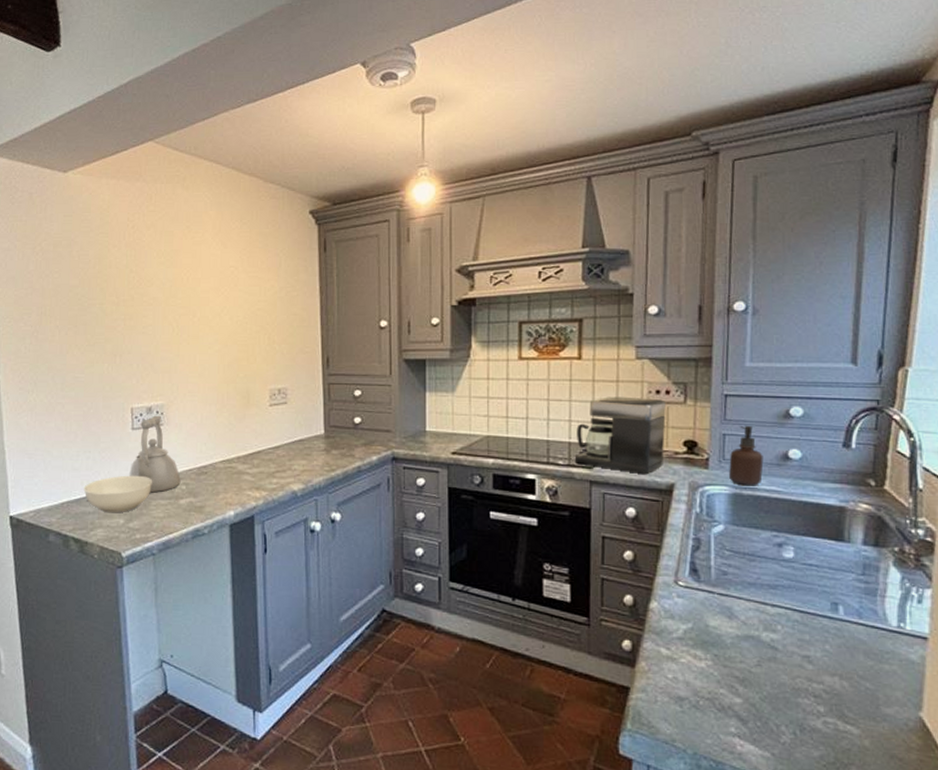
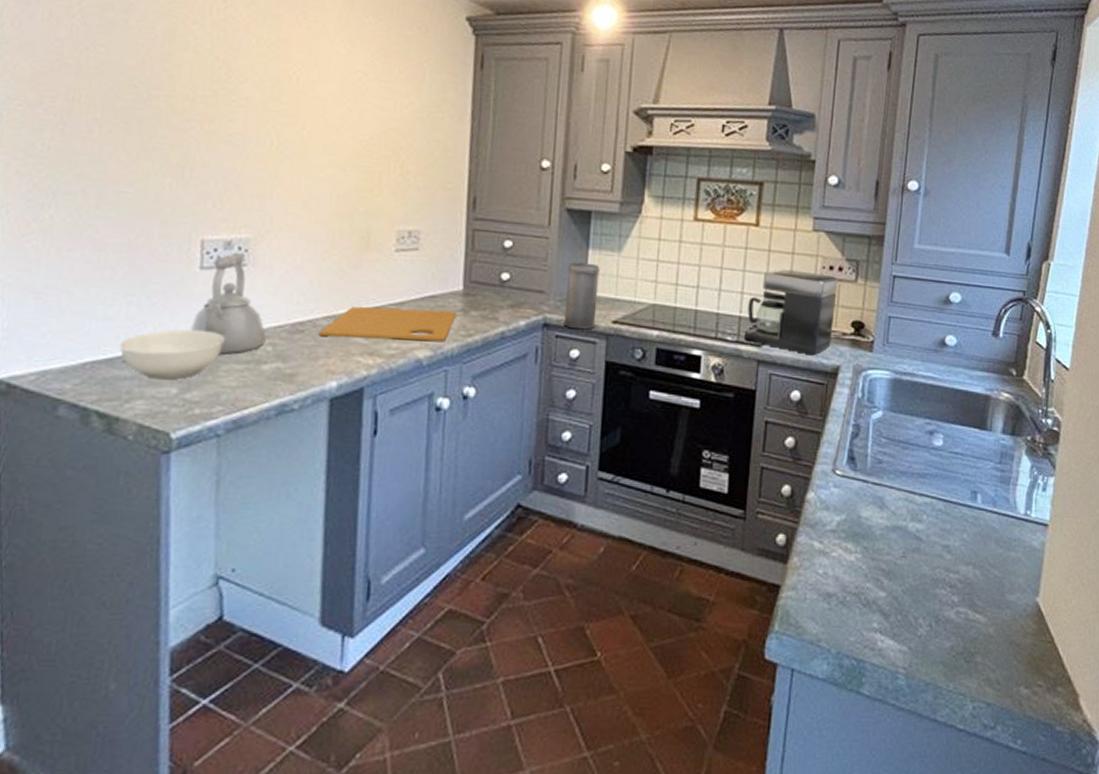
cutting board: none [217,450,322,477] -> present [318,306,458,342]
canister: none [409,404,437,461] -> present [563,262,600,330]
soap dispenser: present [728,425,764,486] -> none [890,308,923,372]

